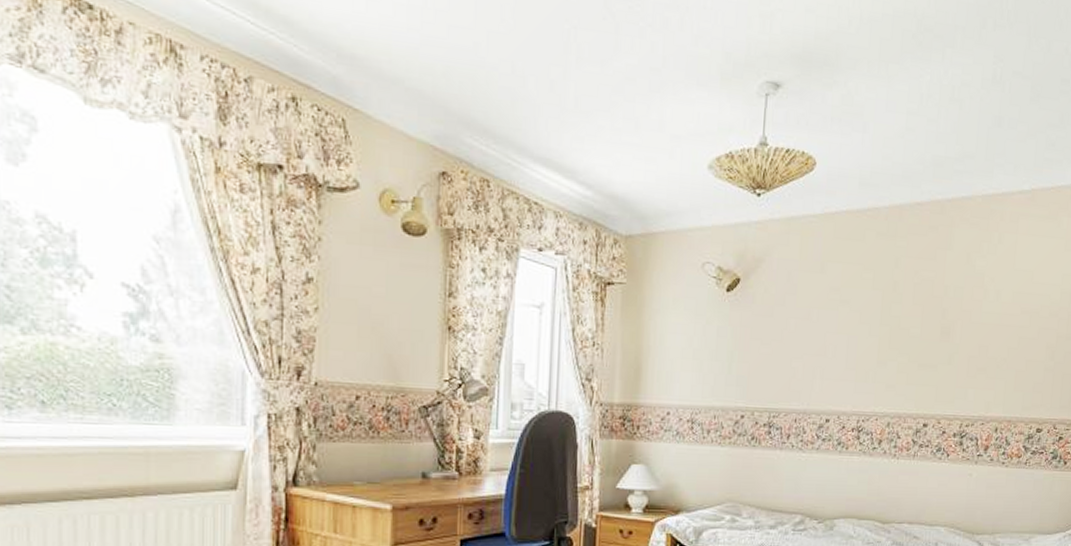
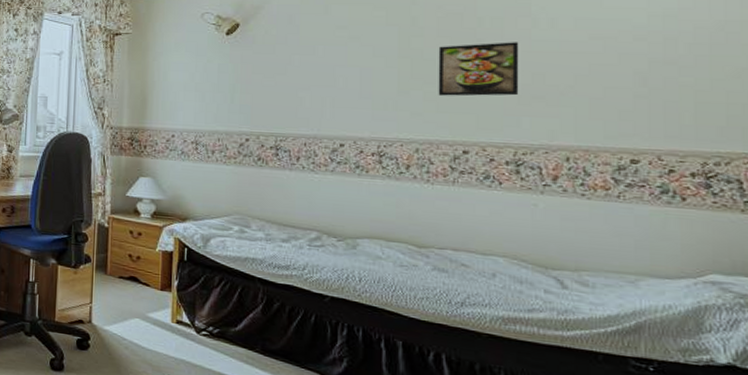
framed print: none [909,312,973,368] -> present [438,42,519,96]

